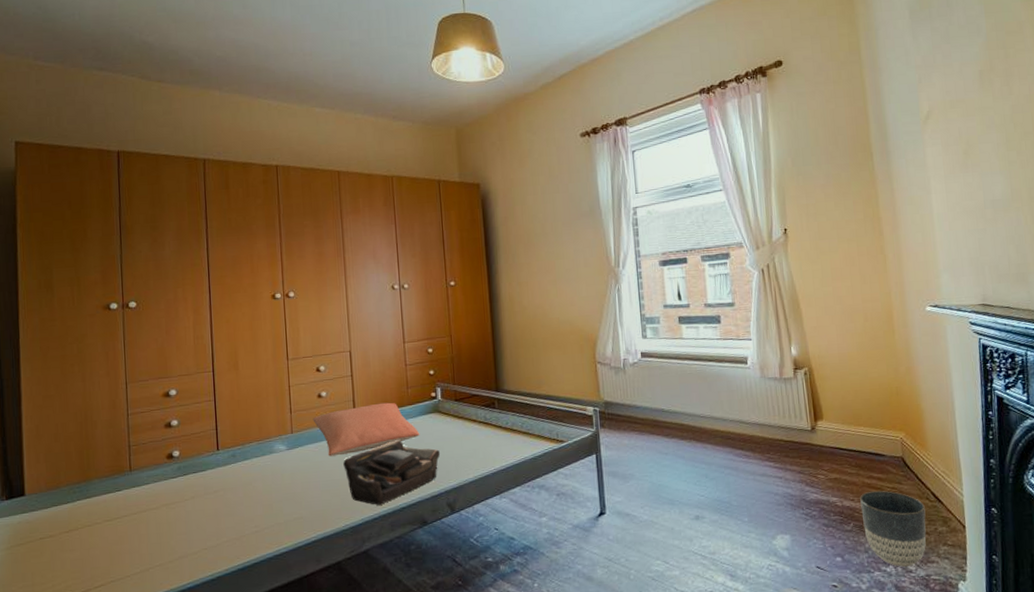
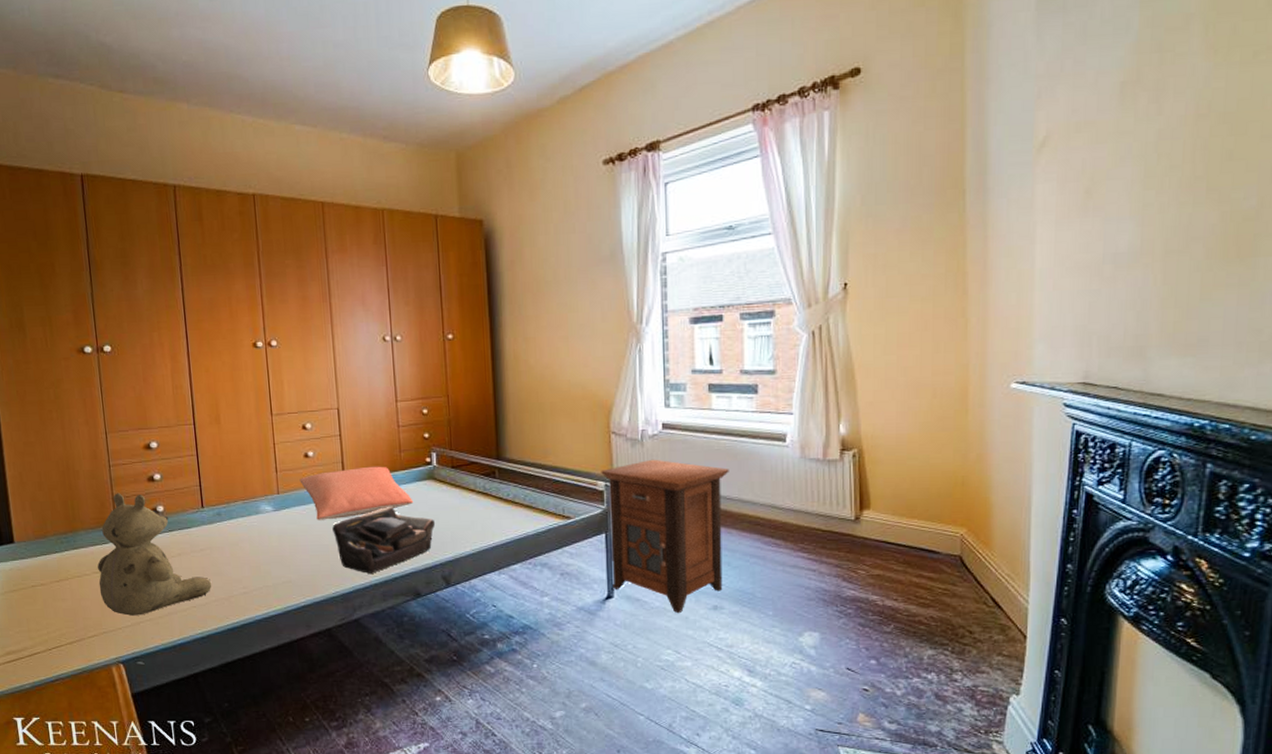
teddy bear: none [109,440,224,562] -> present [98,493,212,616]
nightstand: none [589,384,703,526] -> present [601,459,729,614]
planter: present [860,490,927,567] -> none [905,591,981,675]

